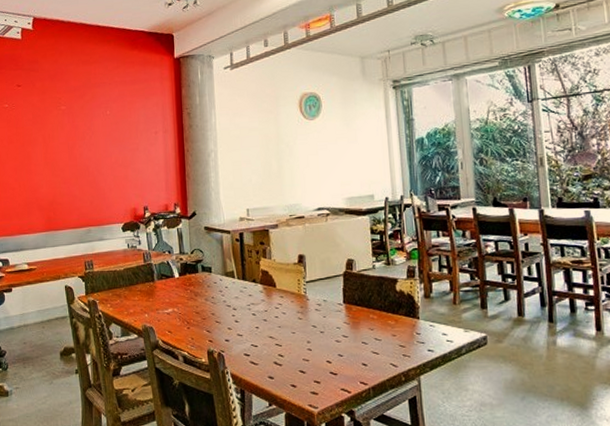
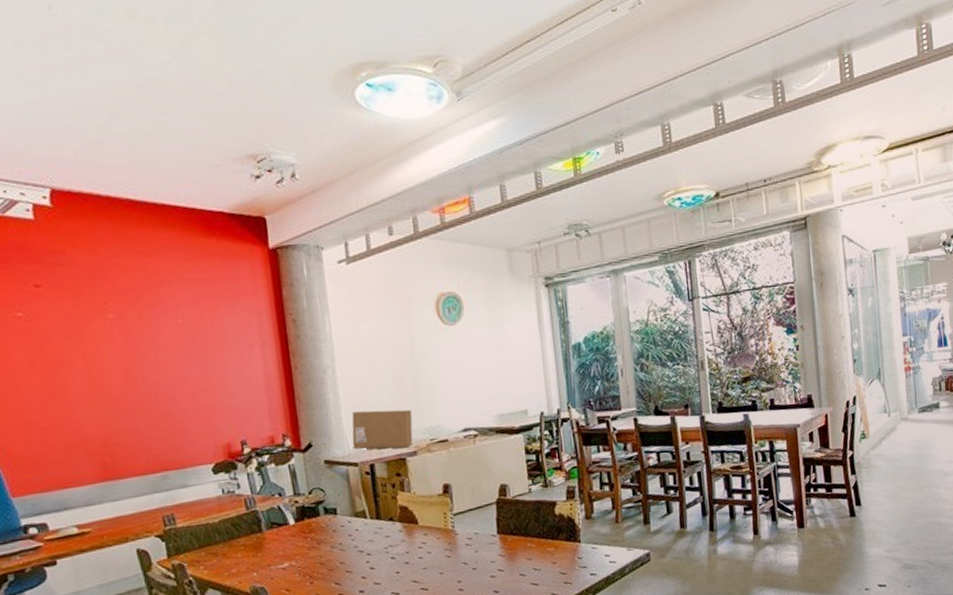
box: none [227,188,276,221] -> present [351,409,413,450]

